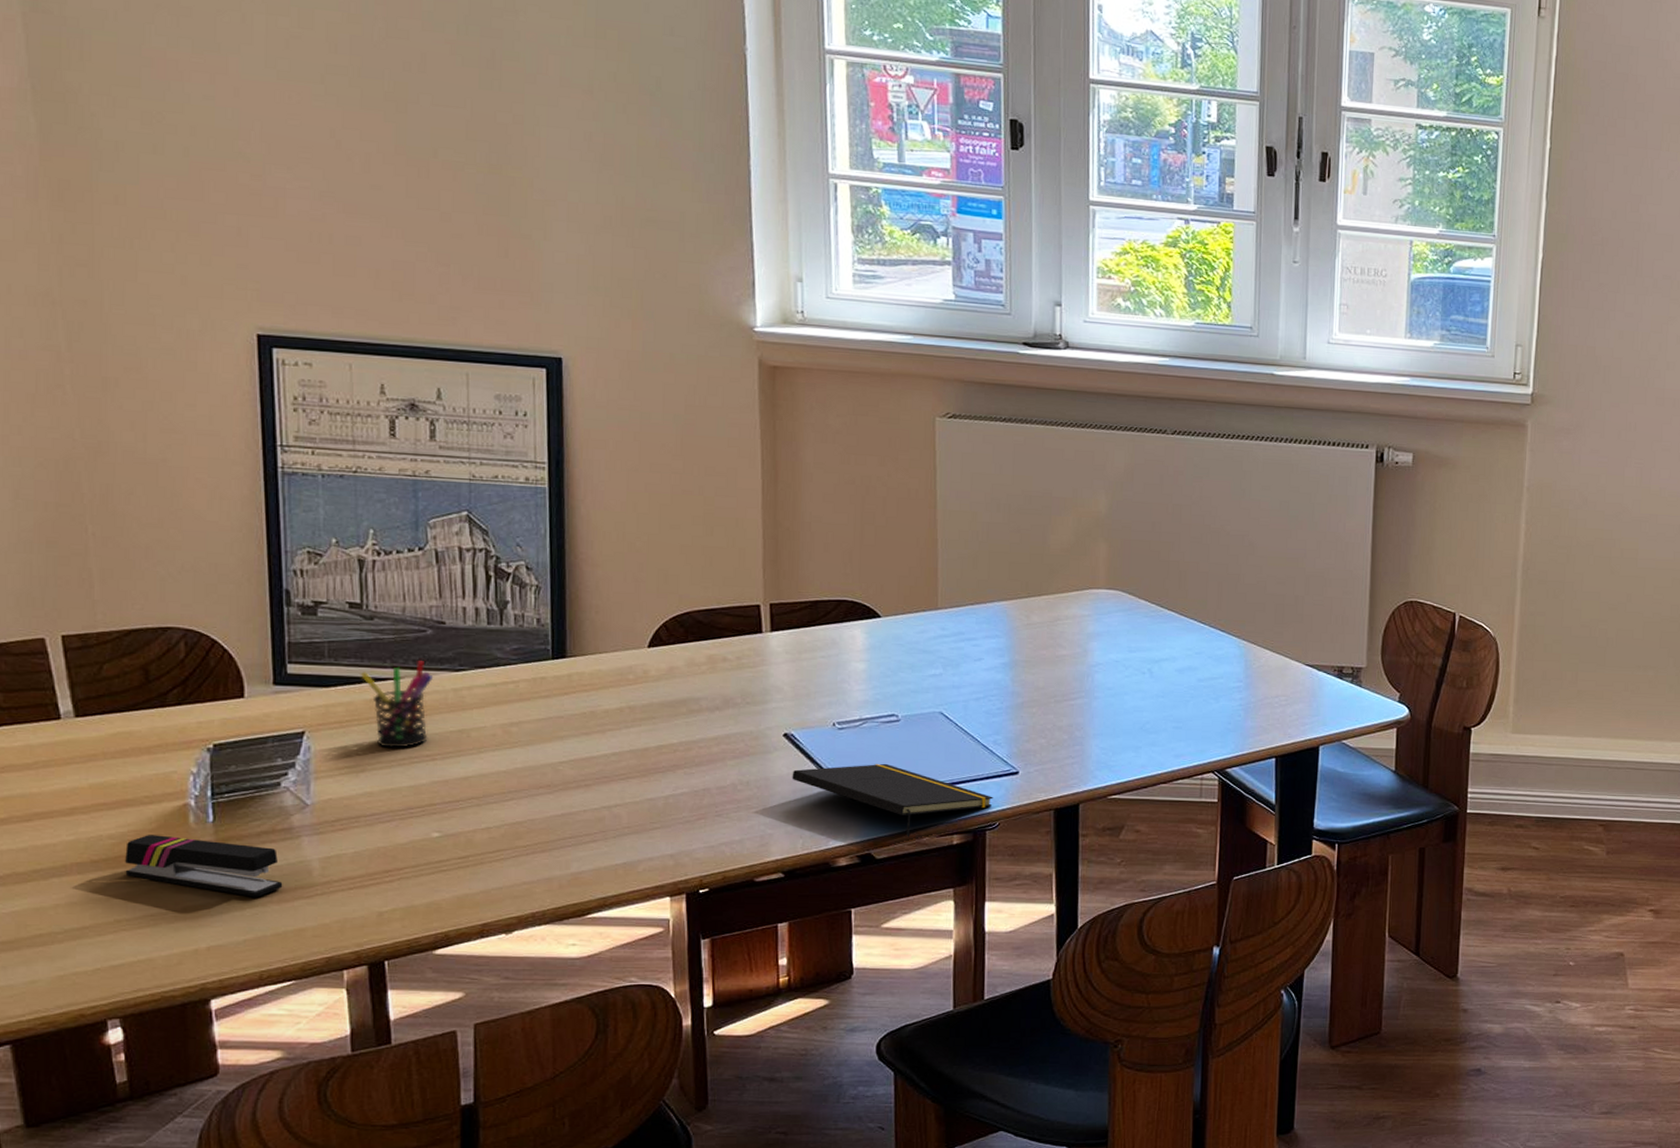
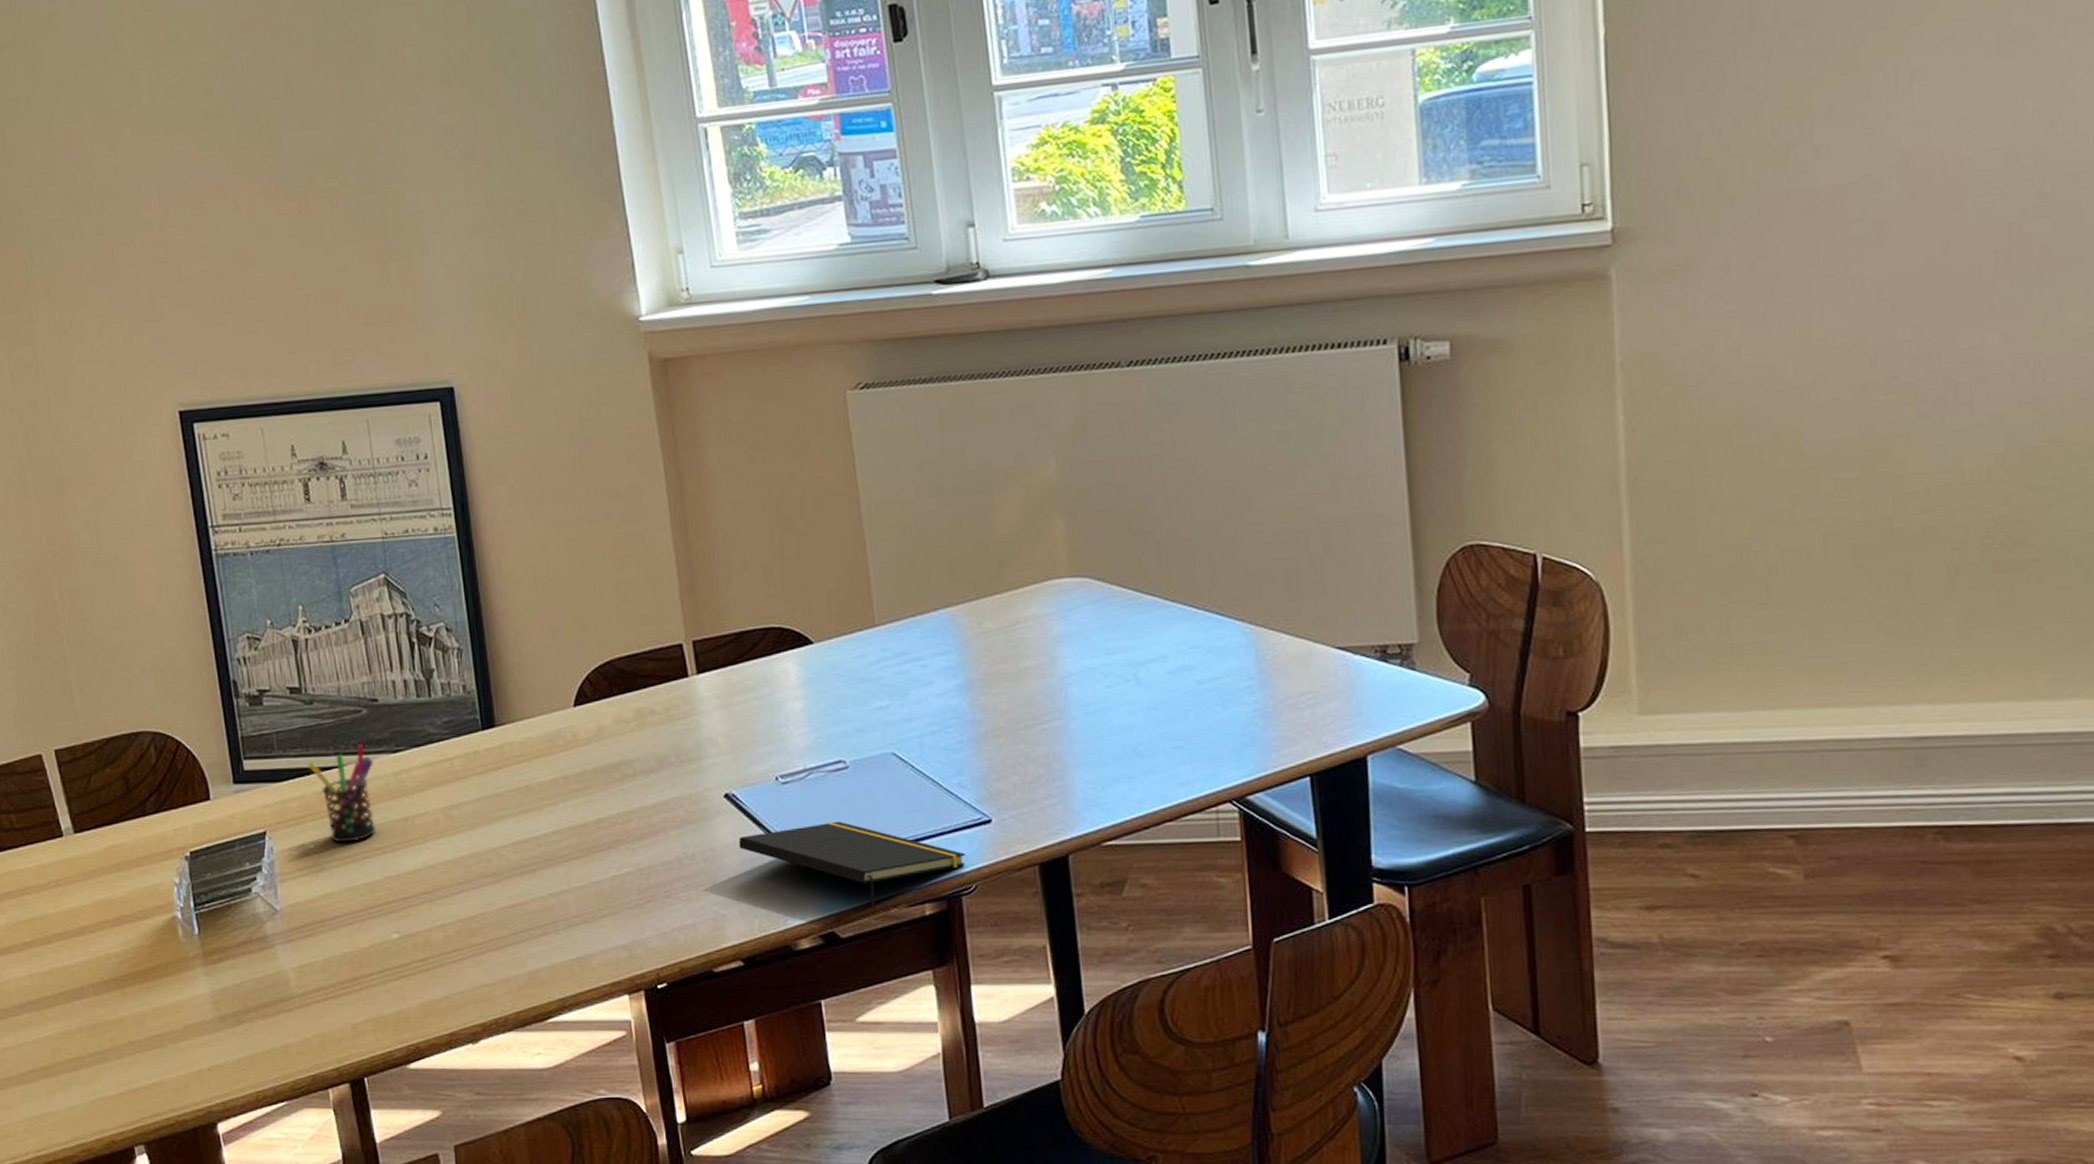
stapler: present [125,835,283,897] -> none [129,951,265,1013]

